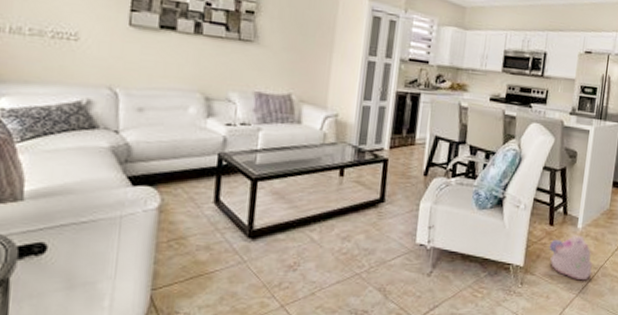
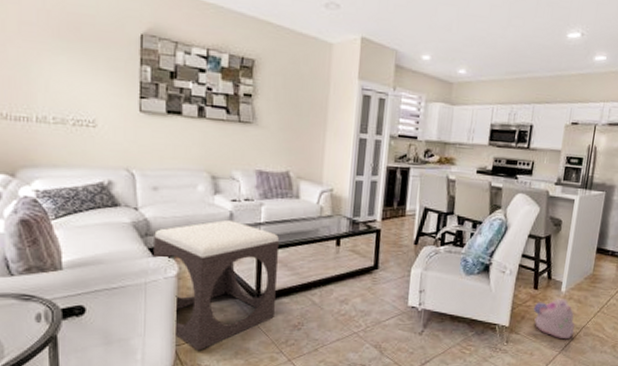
footstool: none [133,145,278,296] -> present [154,219,280,351]

